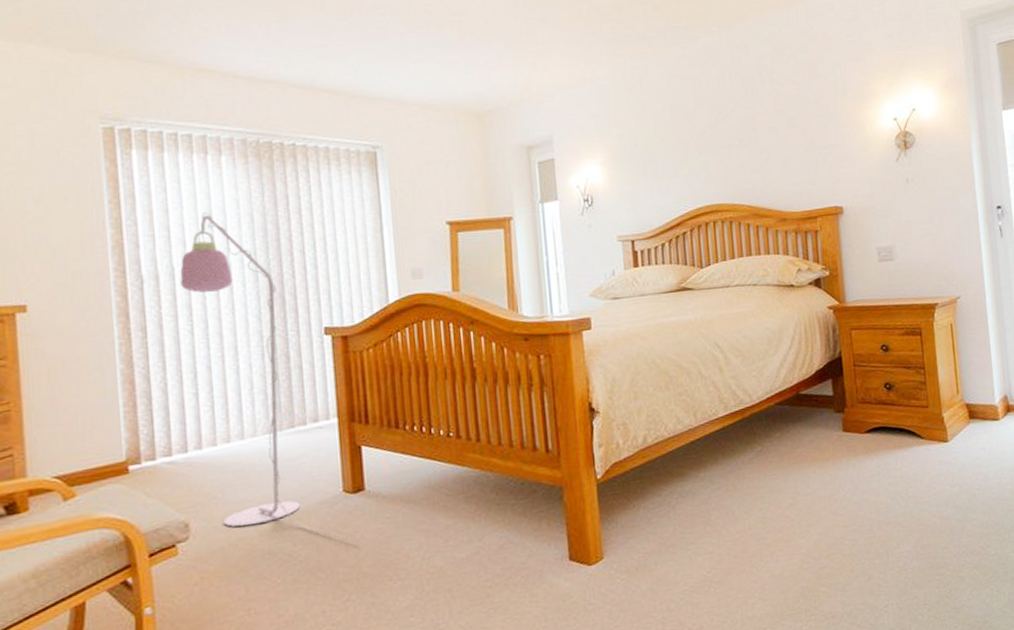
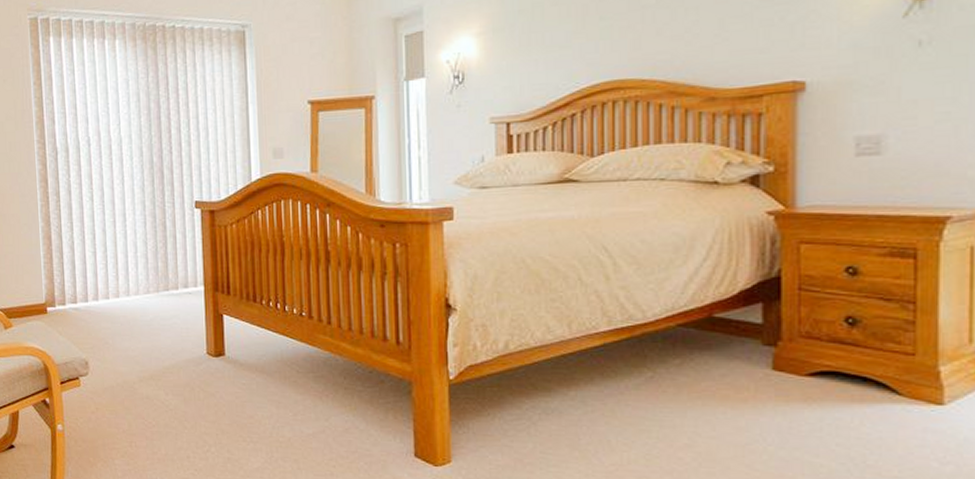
floor lamp: present [180,213,359,543] -> none [83,92,218,402]

